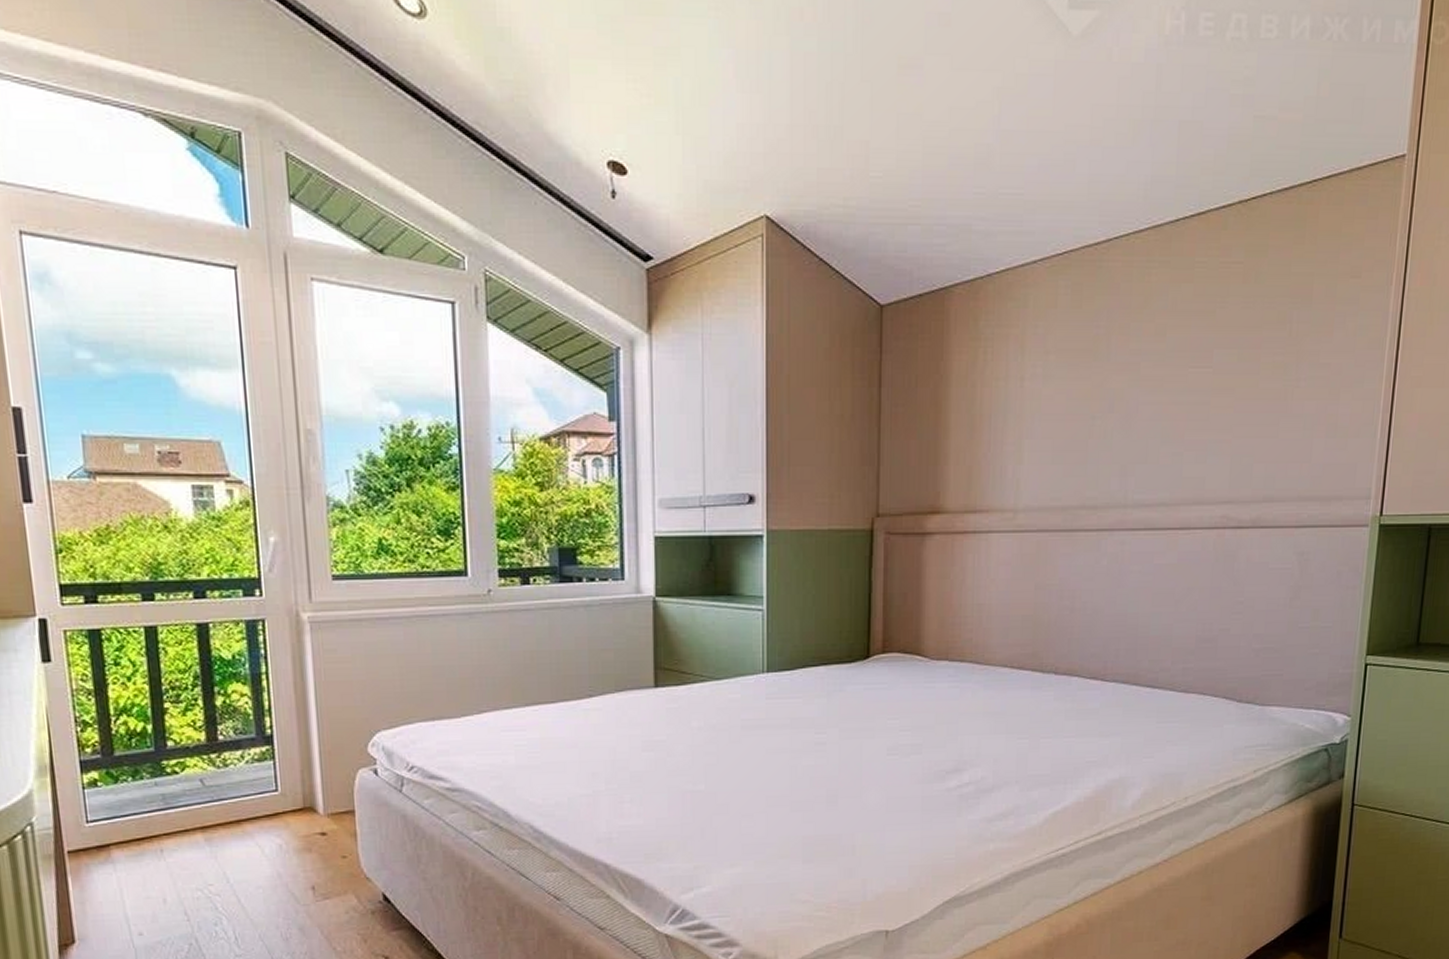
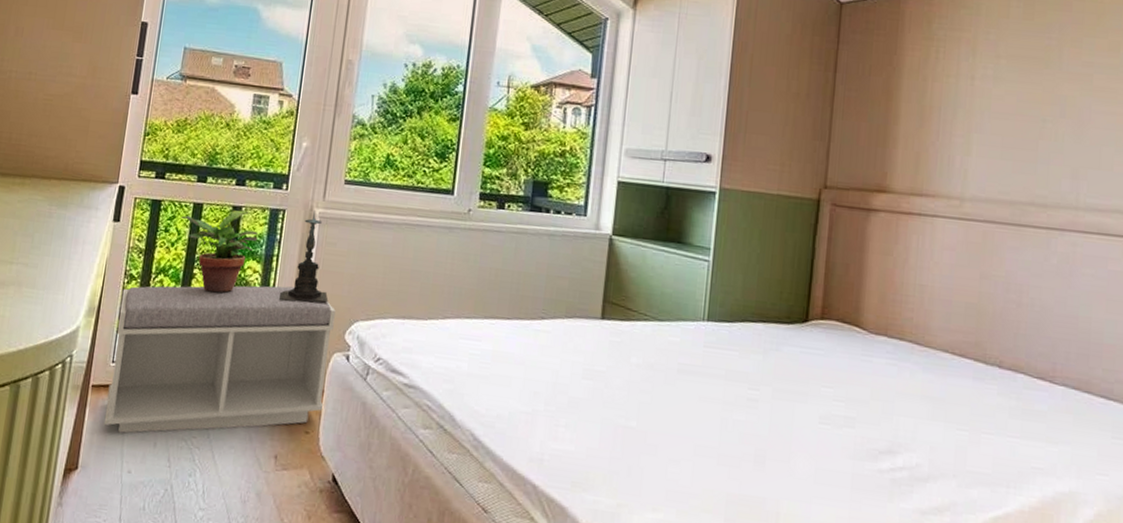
bench: none [77,705,358,896] -> present [103,285,336,433]
potted plant: none [132,627,237,726] -> present [181,210,258,293]
candle holder: none [278,615,340,723] -> present [279,210,329,303]

